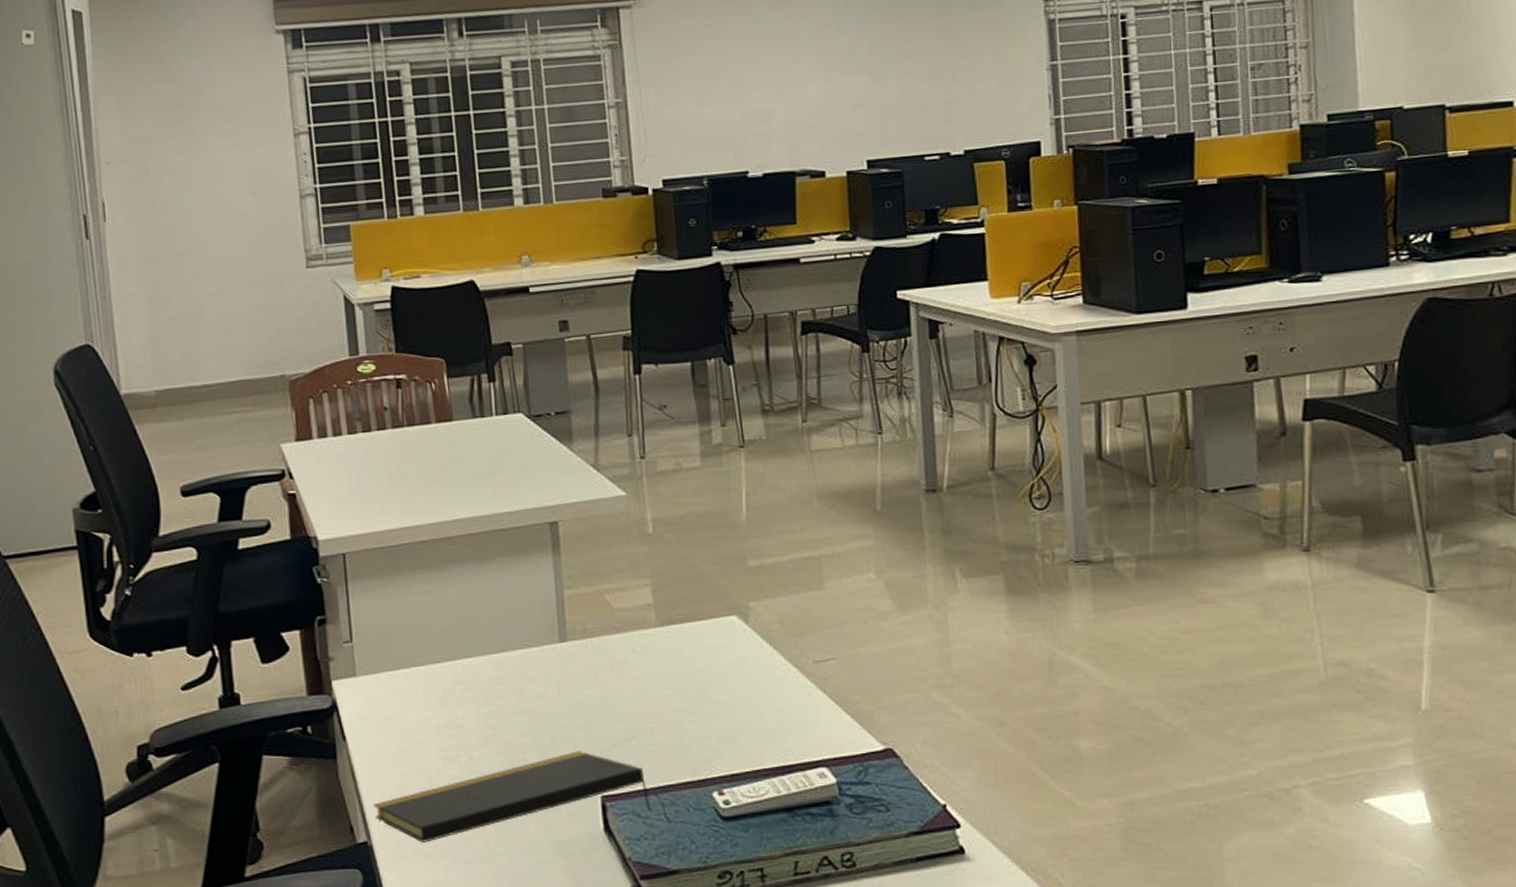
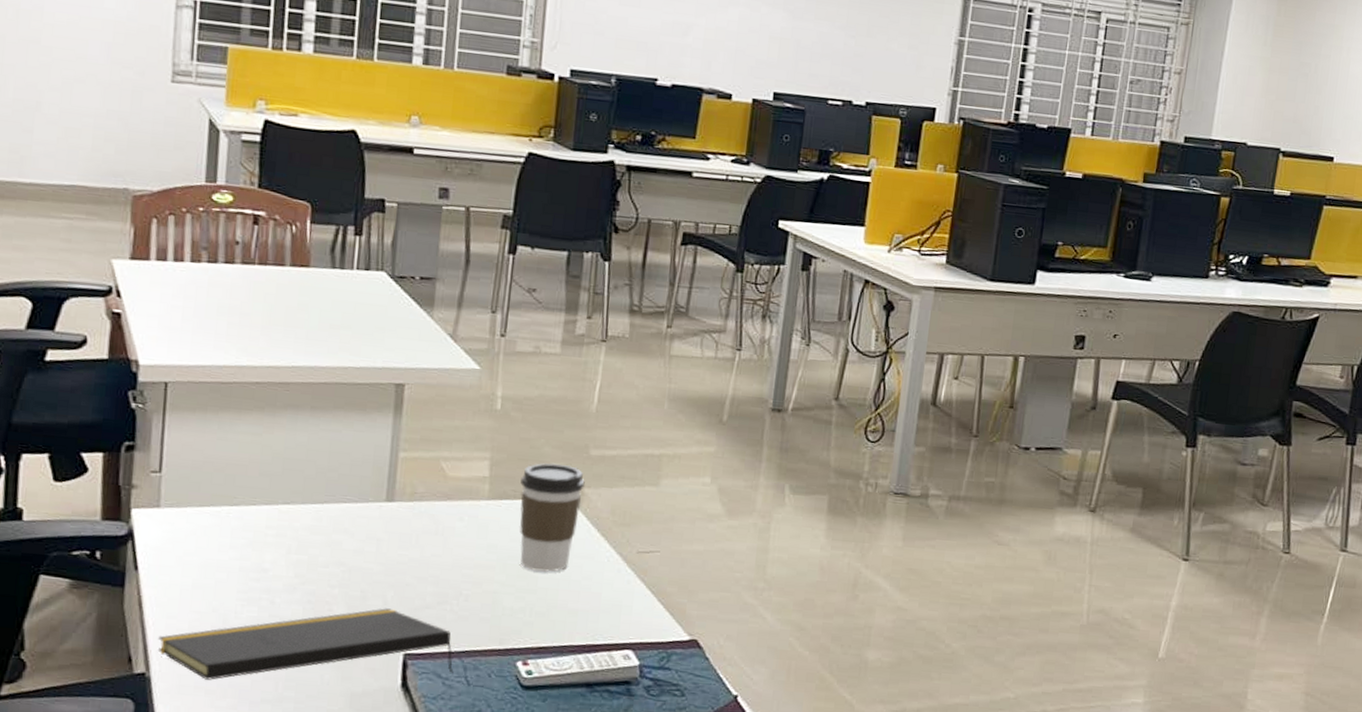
coffee cup: none [684,579,749,696] -> present [520,463,585,573]

